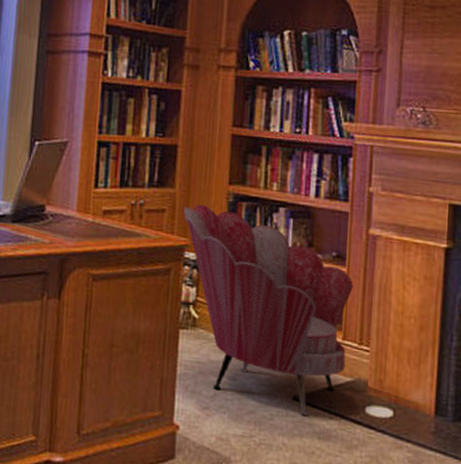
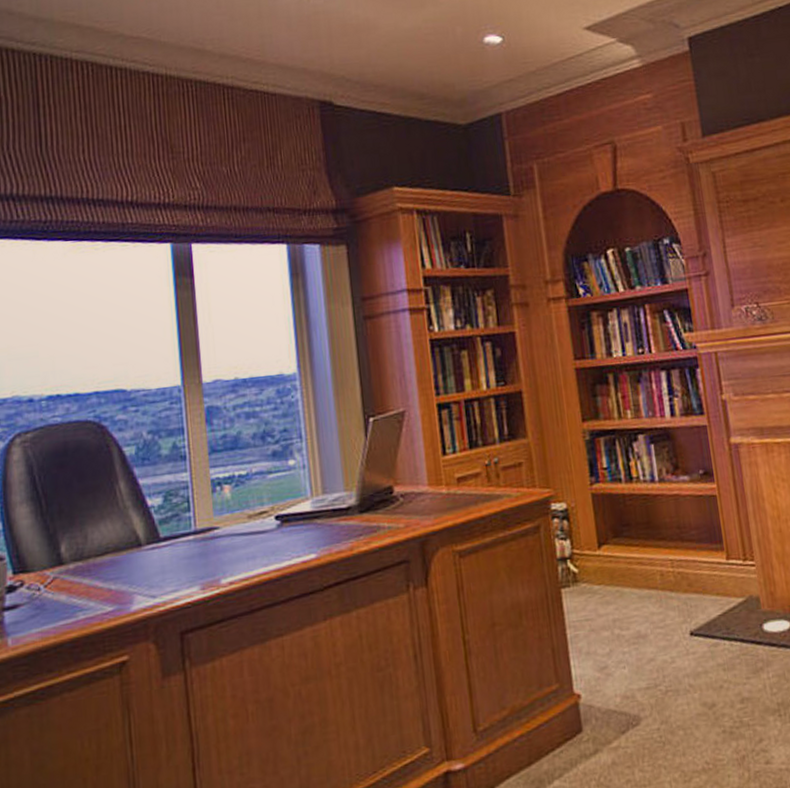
armchair: present [184,205,353,416] -> none [542,449,735,650]

